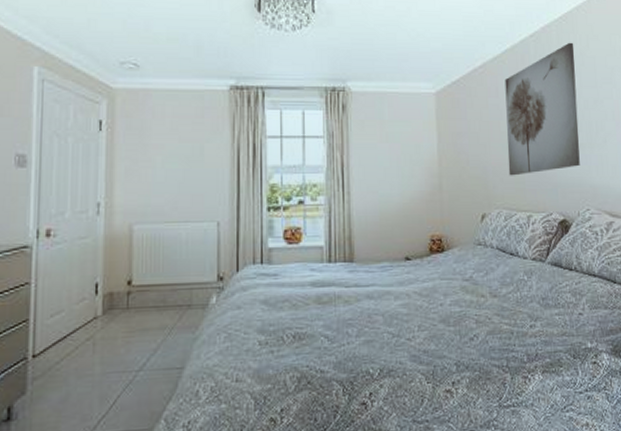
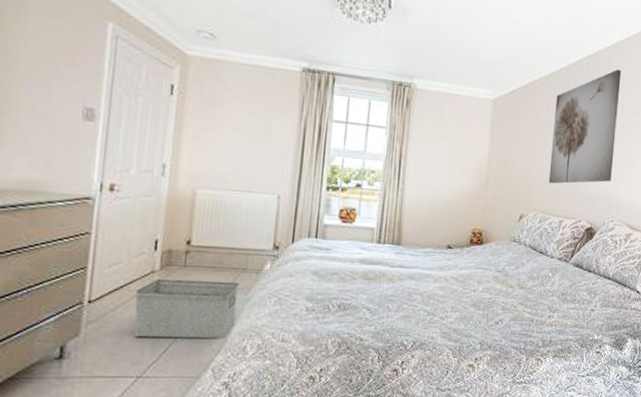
storage bin: none [80,320,185,389] -> present [134,278,239,338]

